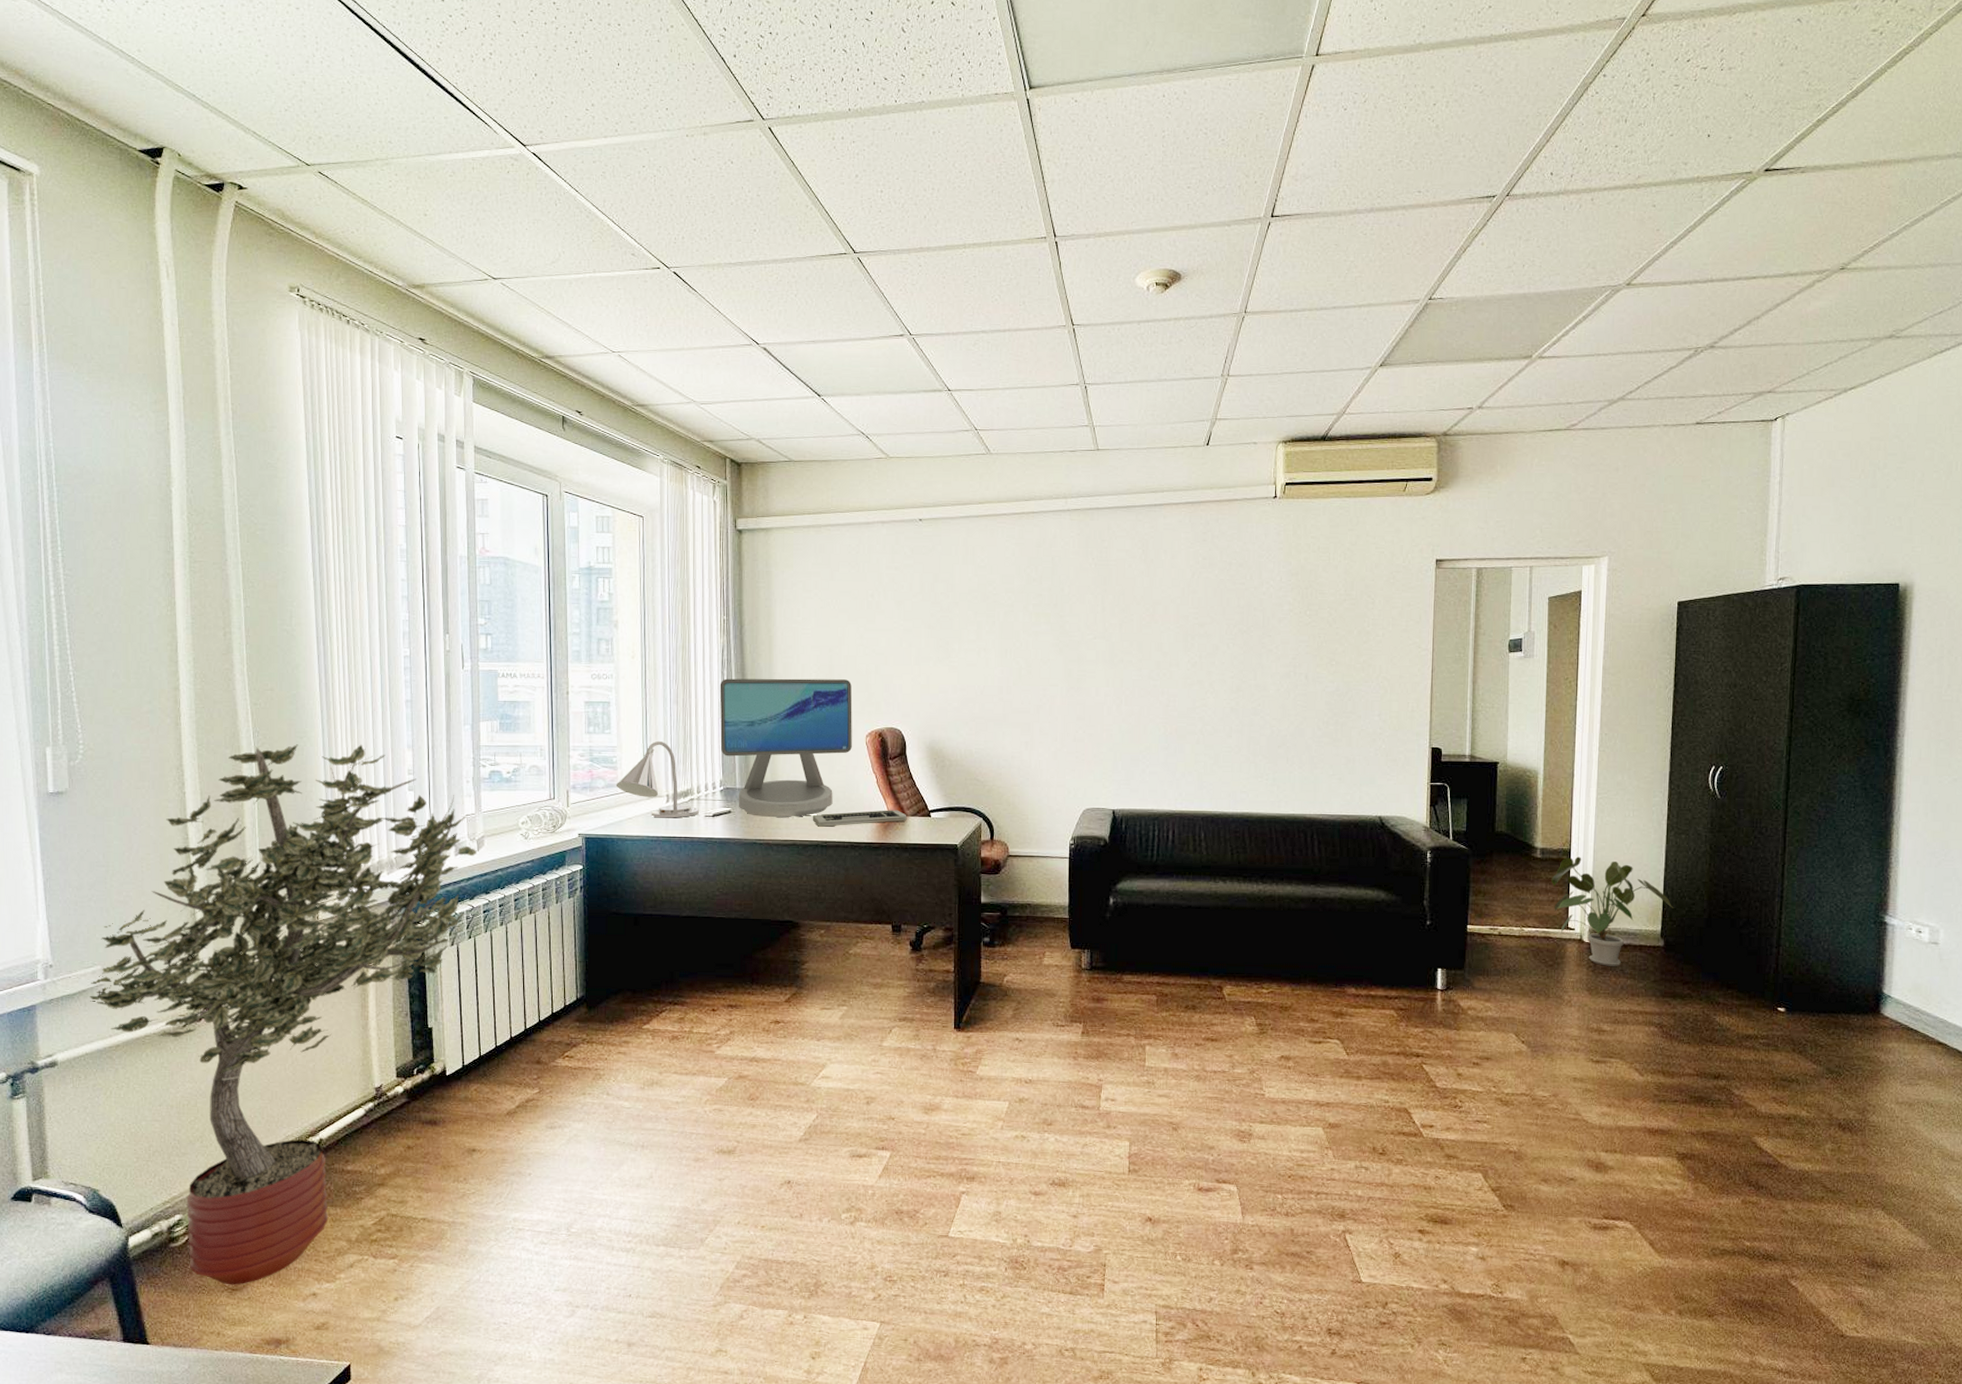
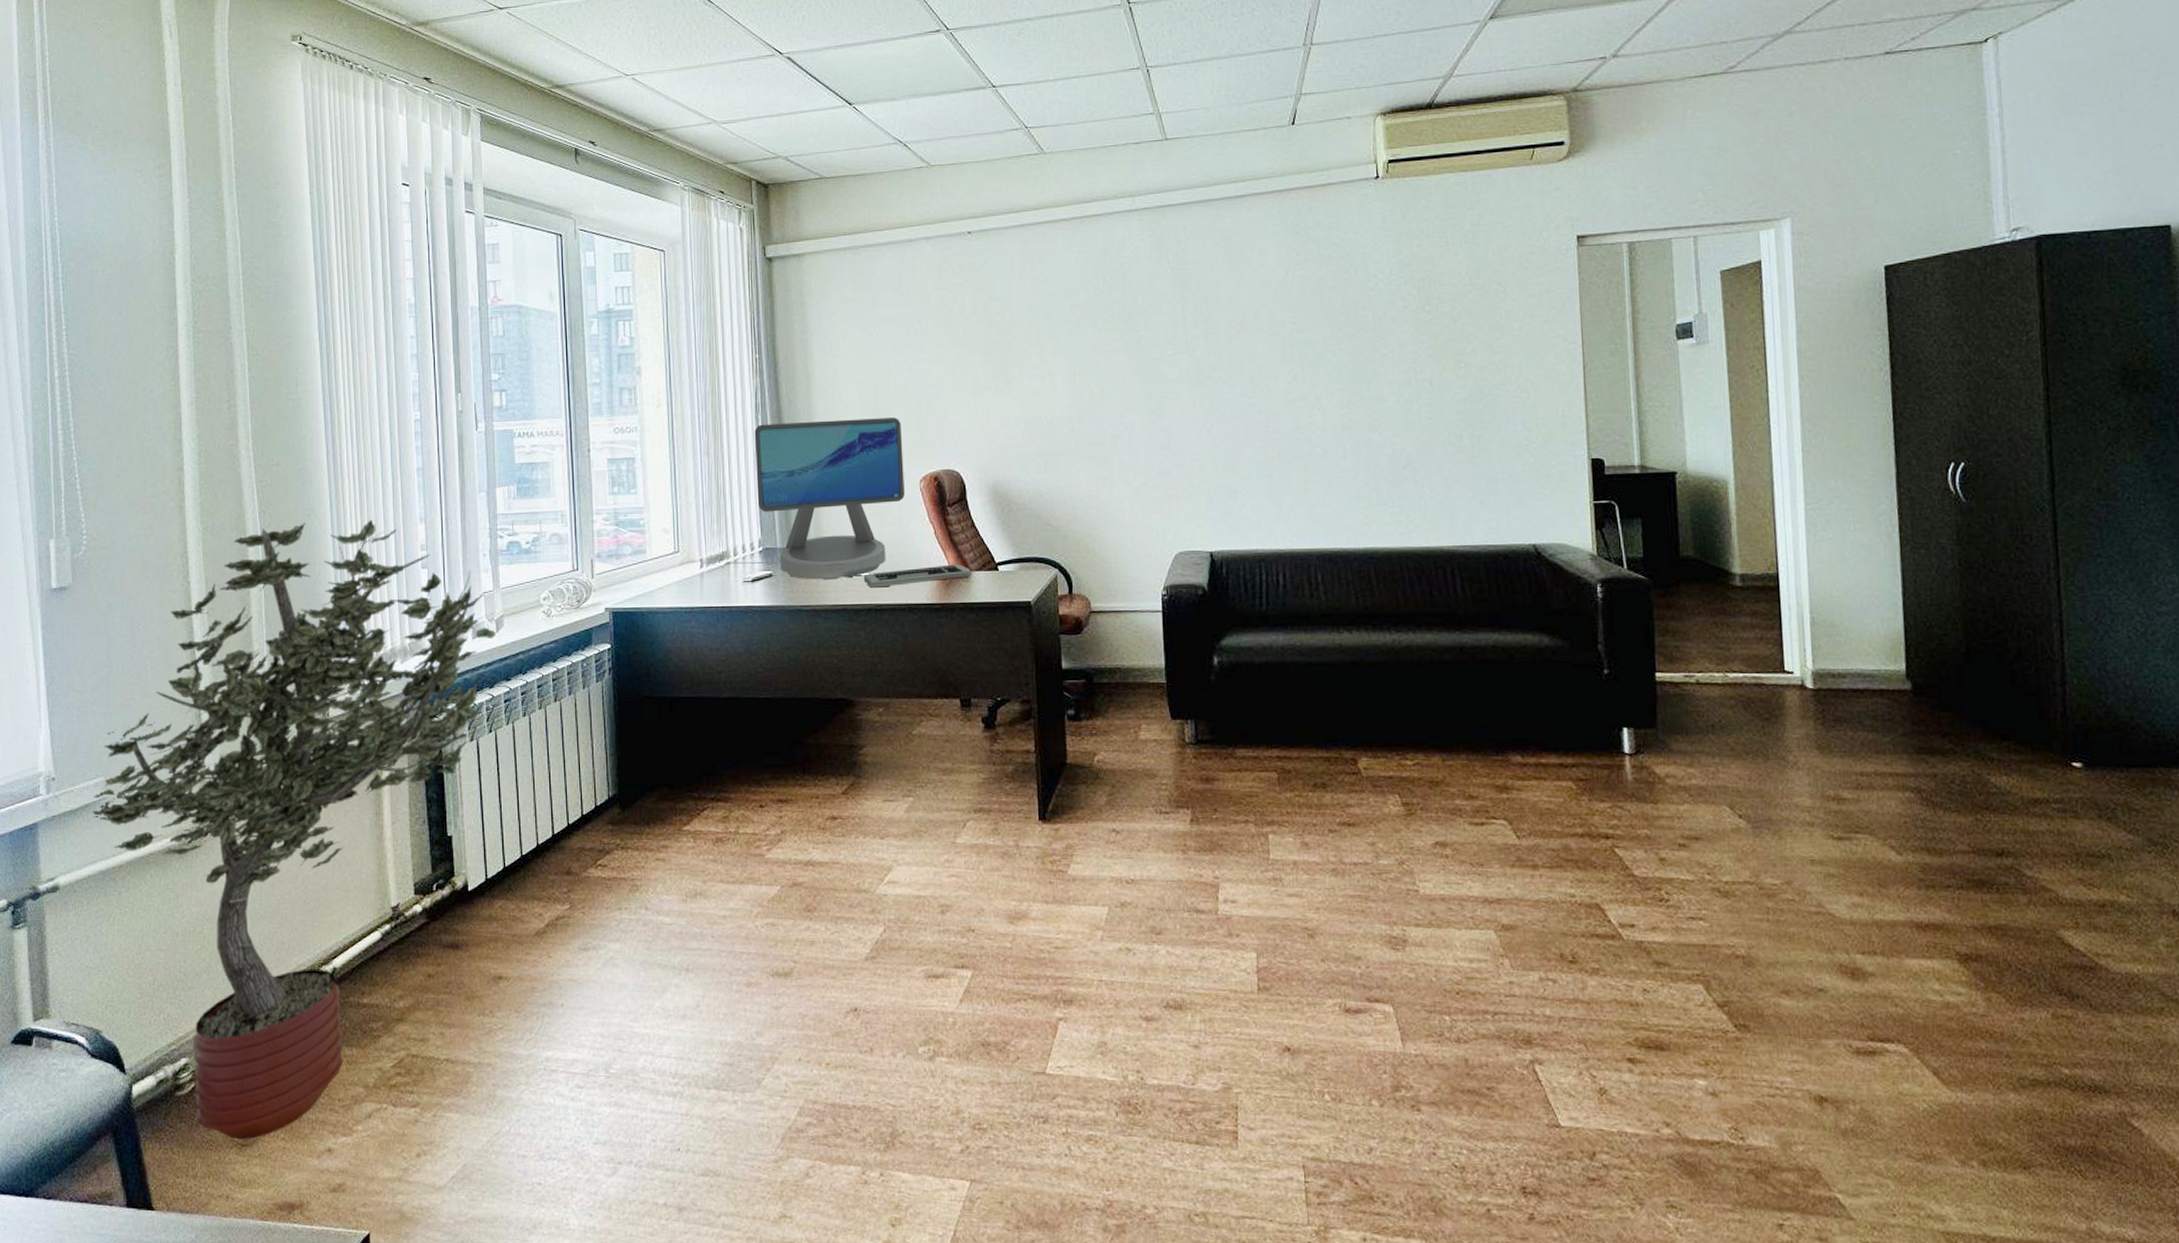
table lamp: present [615,740,699,818] -> none [644,498,736,586]
house plant: present [1551,856,1674,966] -> none [1757,582,1920,717]

